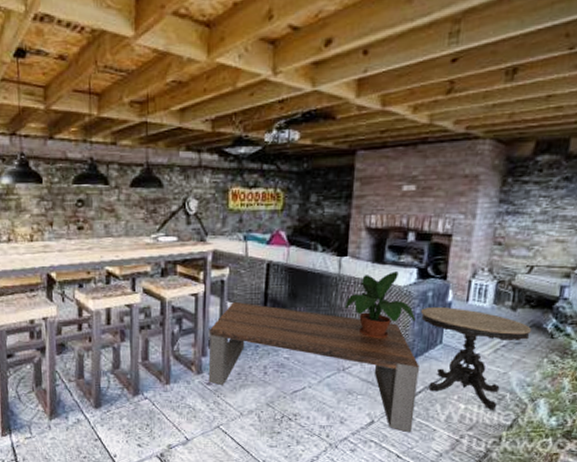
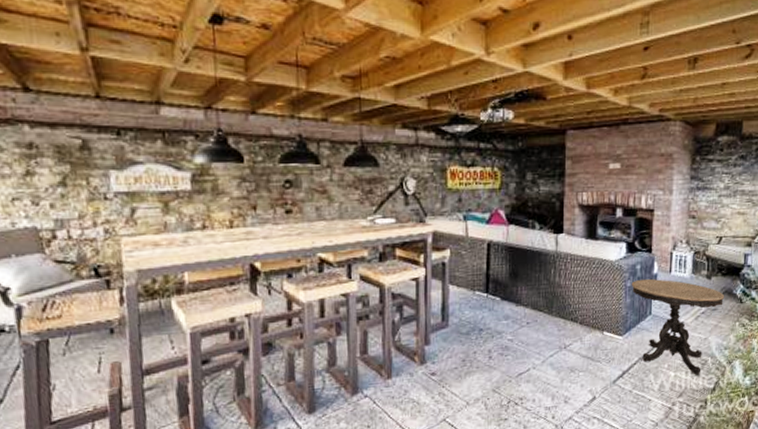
coffee table: present [208,301,419,433] -> none [432,284,633,406]
potted plant: present [344,271,417,338] -> none [562,246,628,313]

